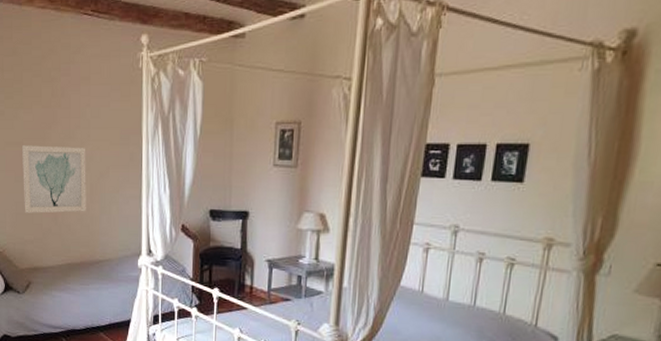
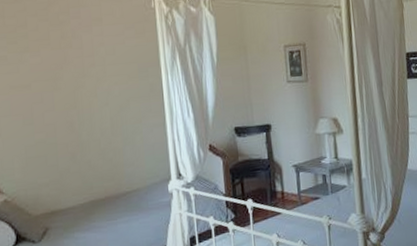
wall art: present [22,145,86,213] -> none [30,83,108,156]

